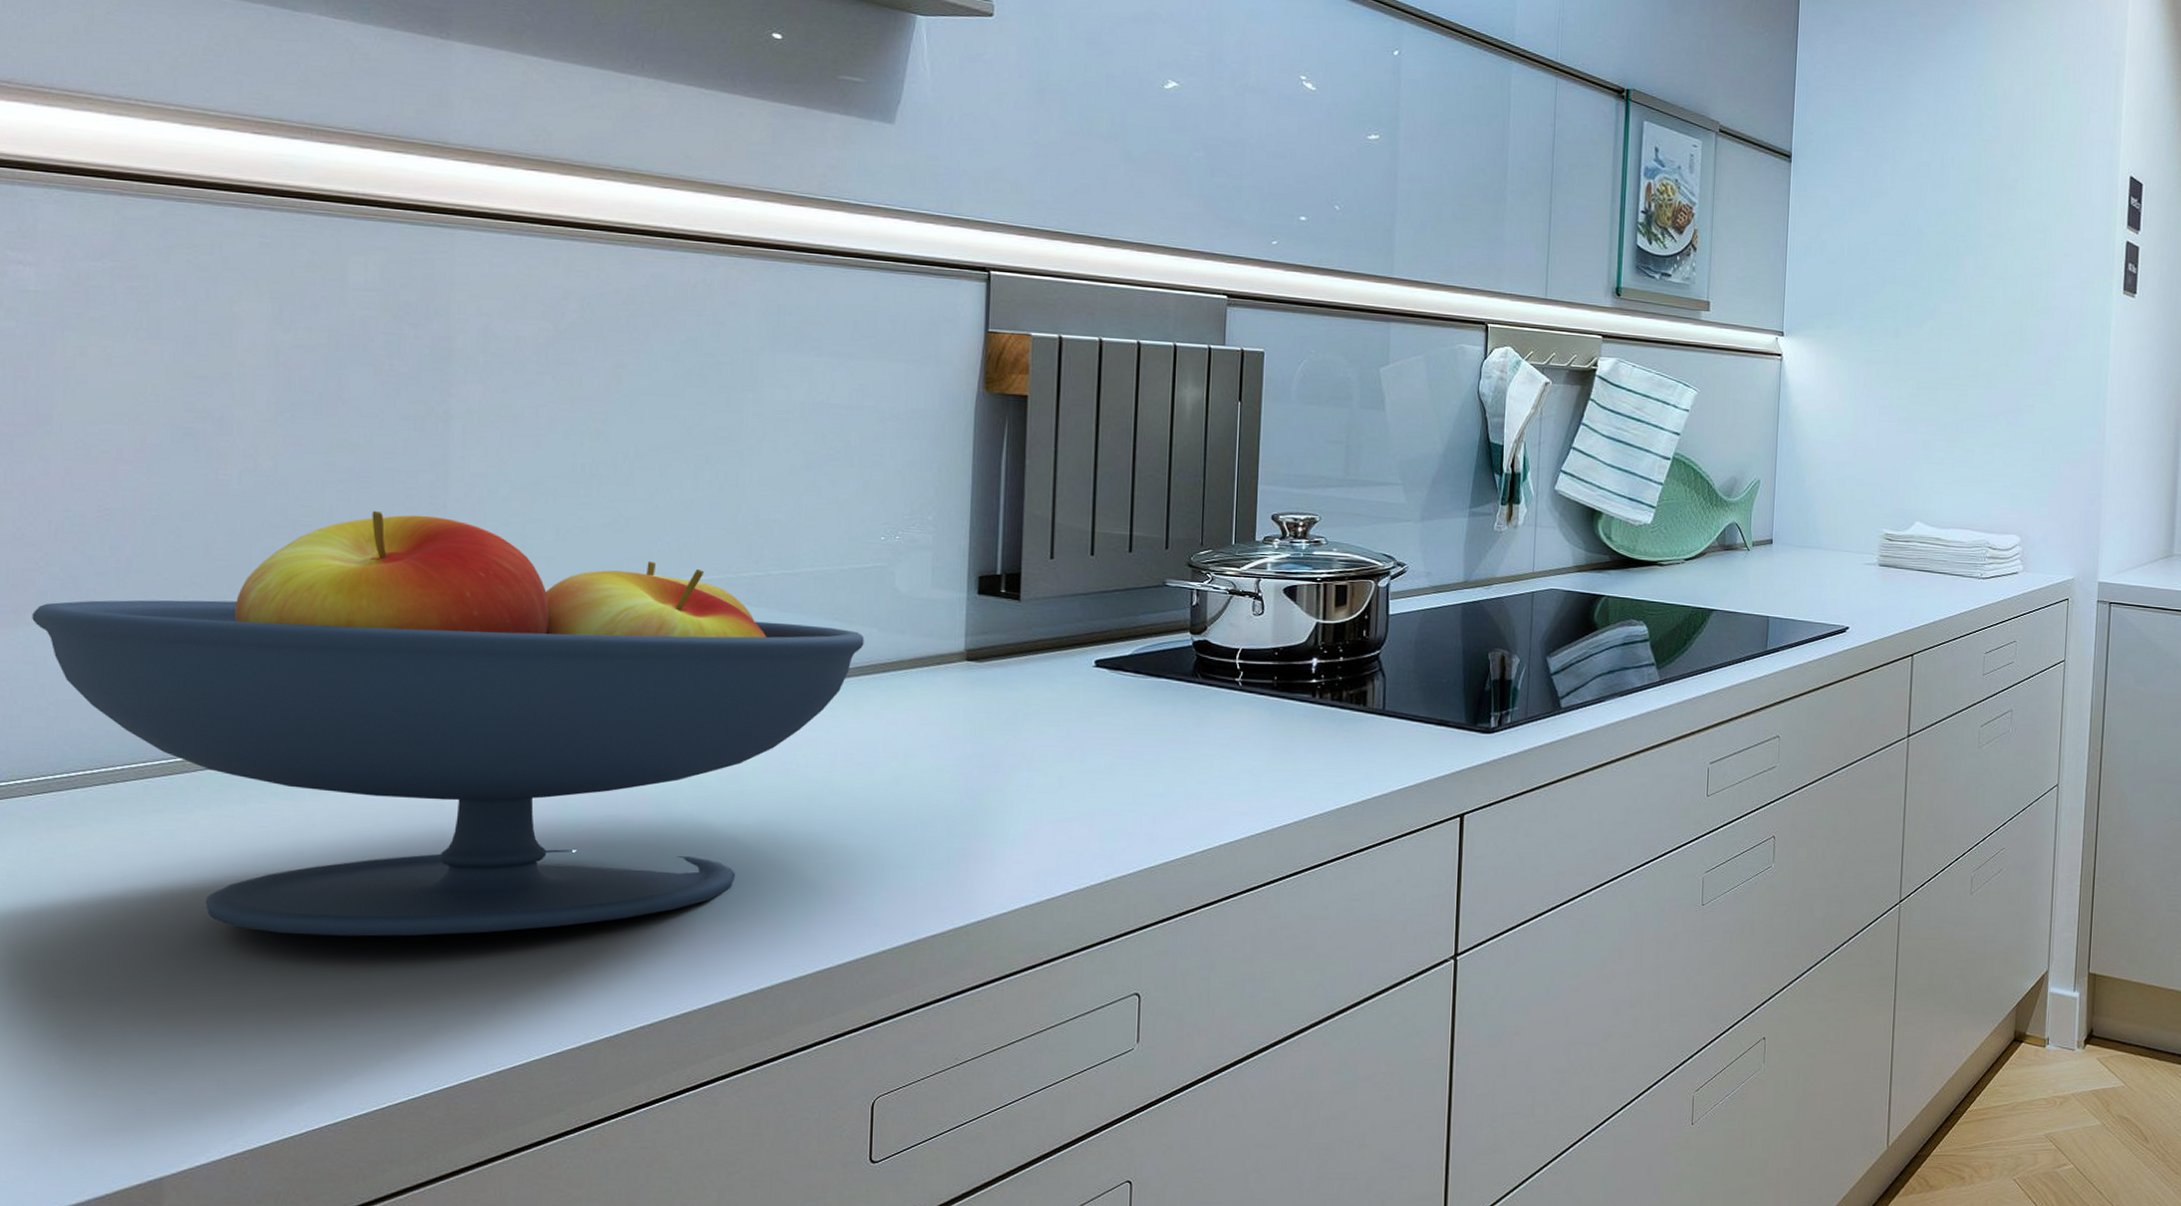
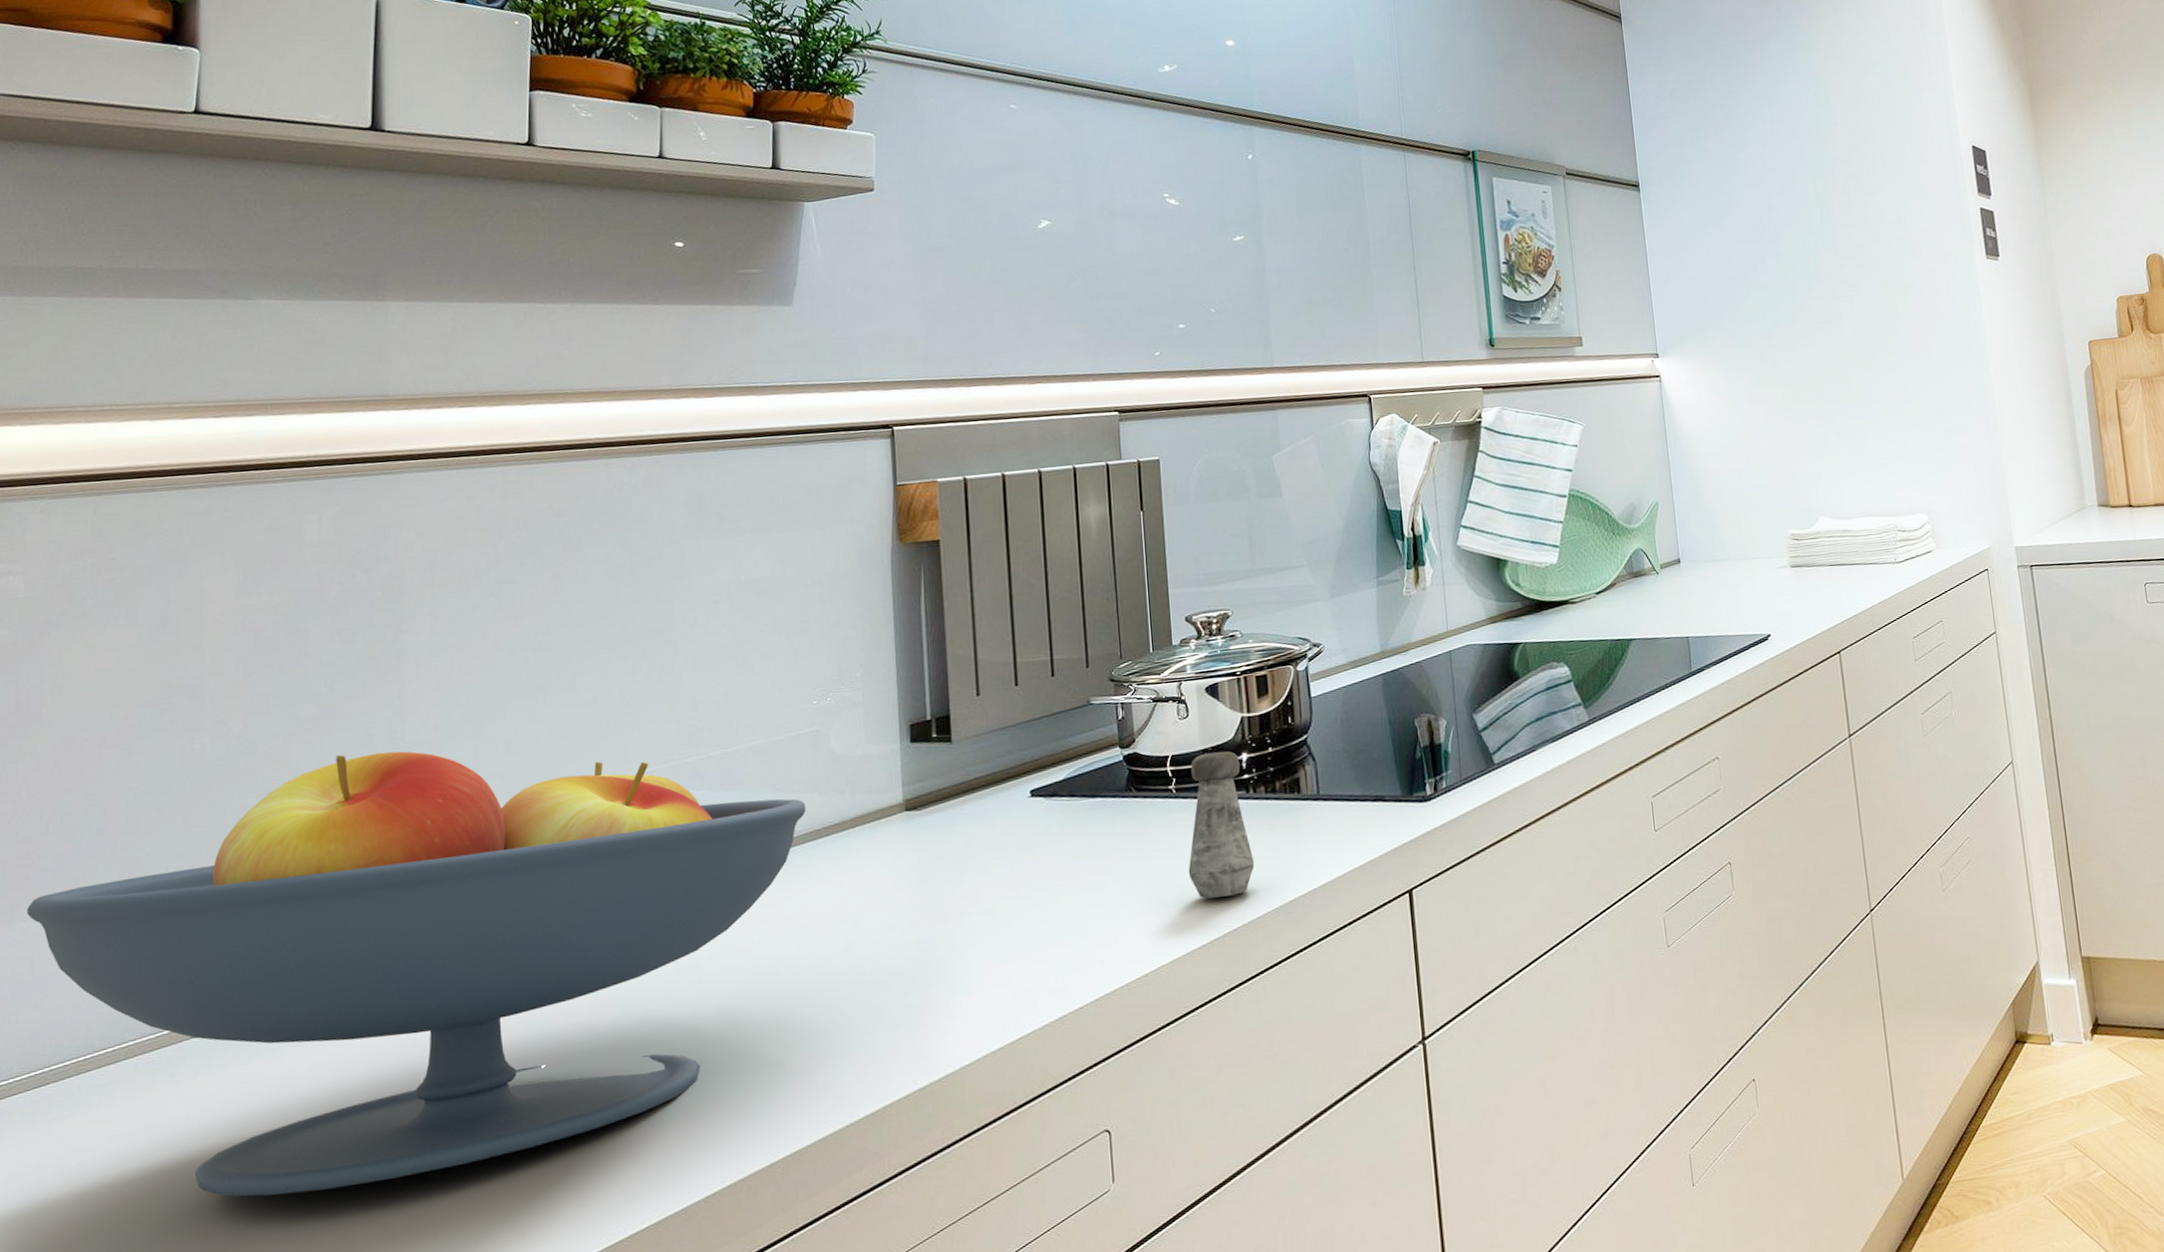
salt shaker: none [1245,652,1312,793] -> present [1188,751,1255,899]

